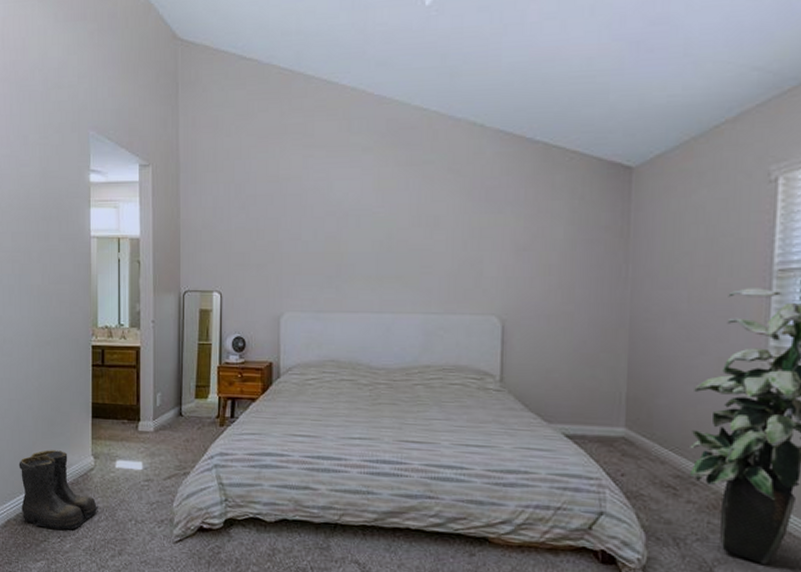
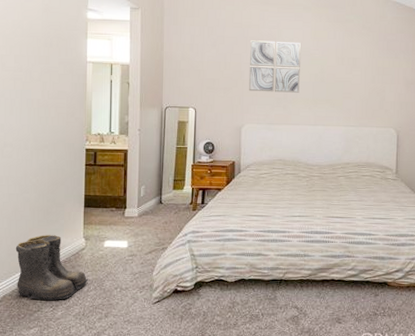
wall art: none [288,197,359,268] -> present [248,40,301,93]

